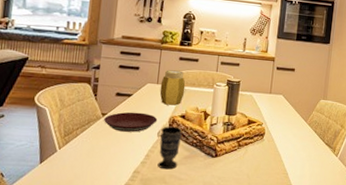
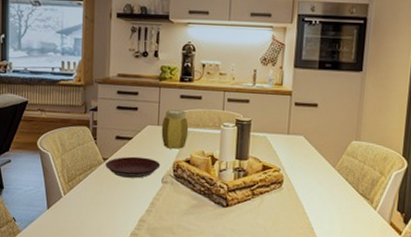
cup: present [157,126,182,170] -> none [163,172,188,219]

